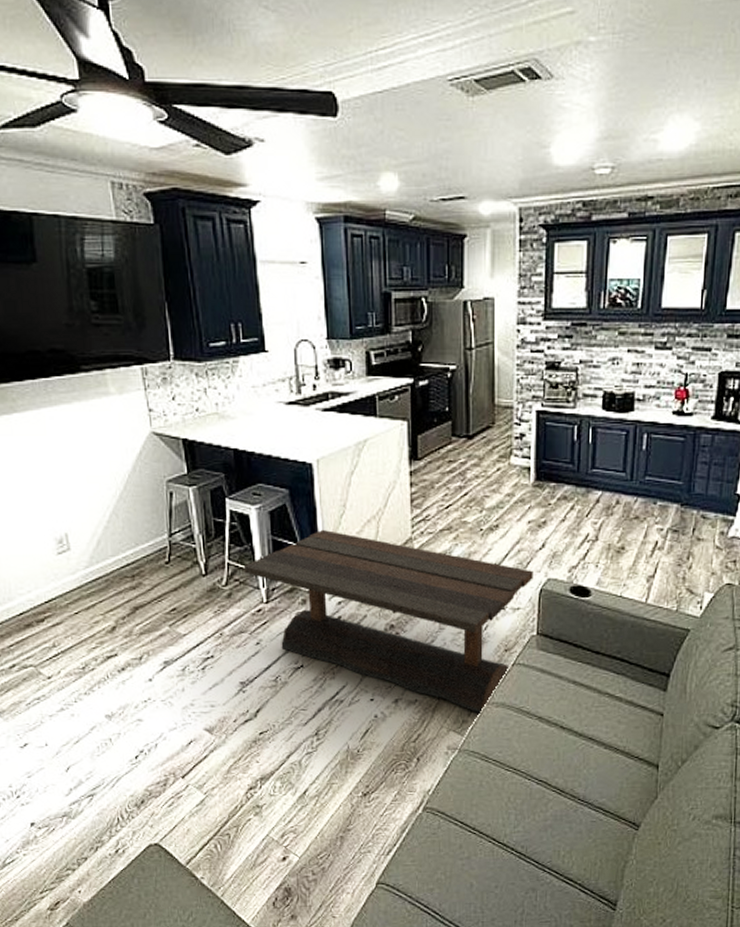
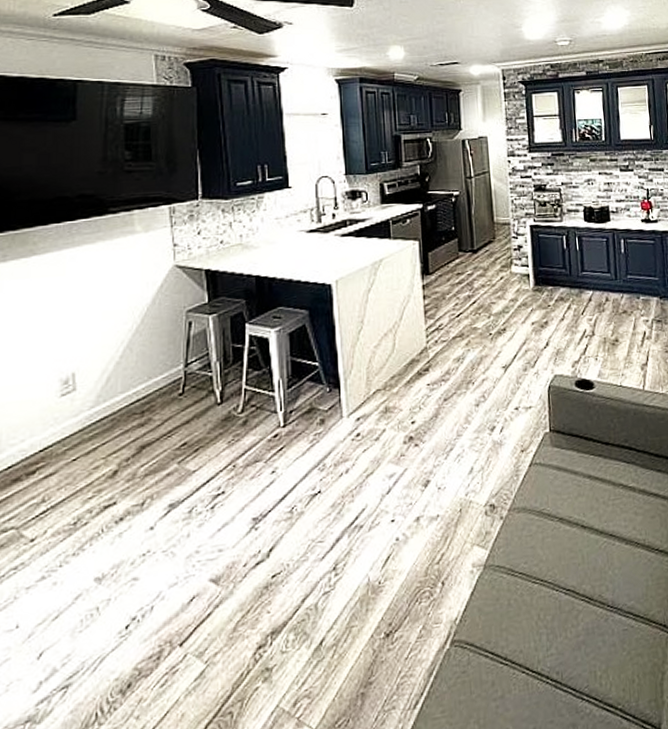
coffee table: present [243,529,534,714] -> none [261,346,541,522]

